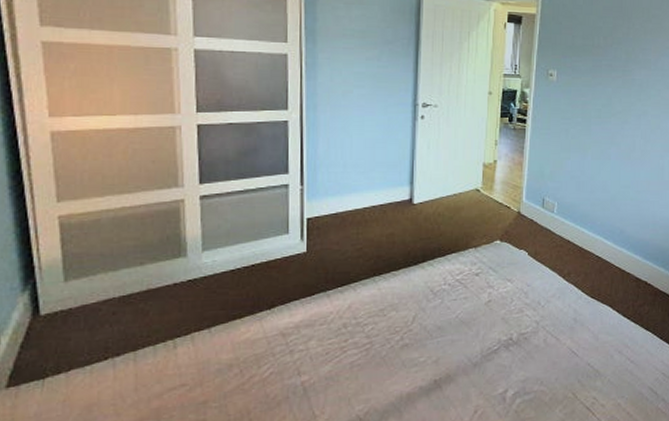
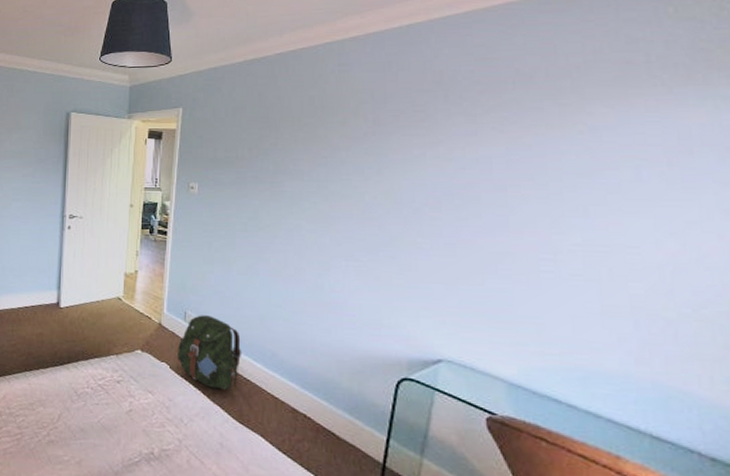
backpack: none [536,200,595,269] -> present [178,315,242,390]

